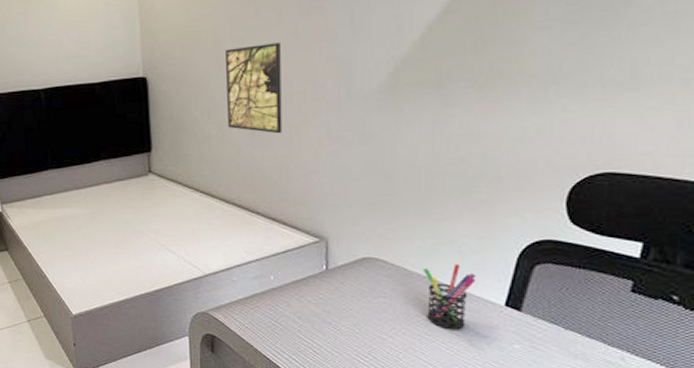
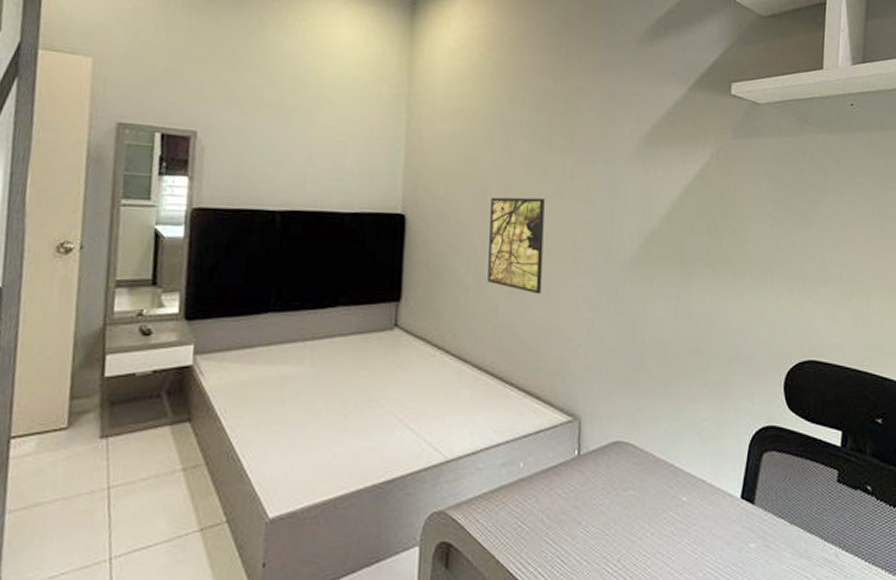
pen holder: present [422,263,476,330] -> none [669,450,716,528]

